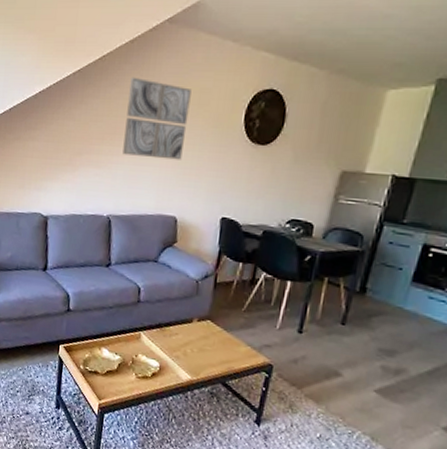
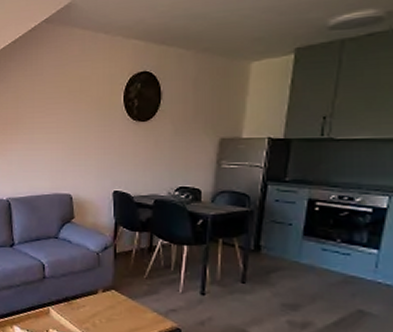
wall art: present [122,77,192,160] -> none [15,72,72,143]

